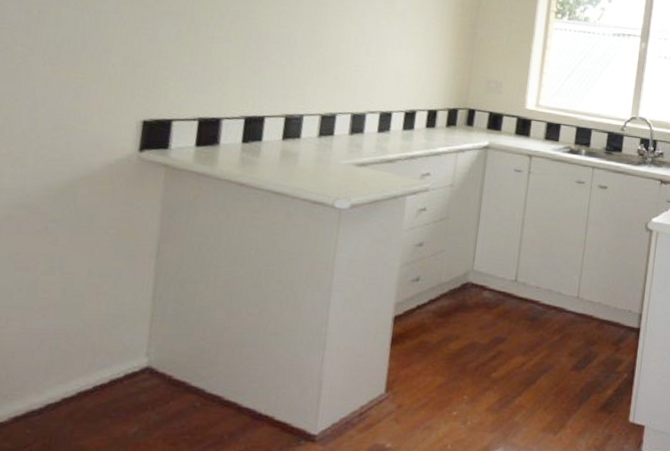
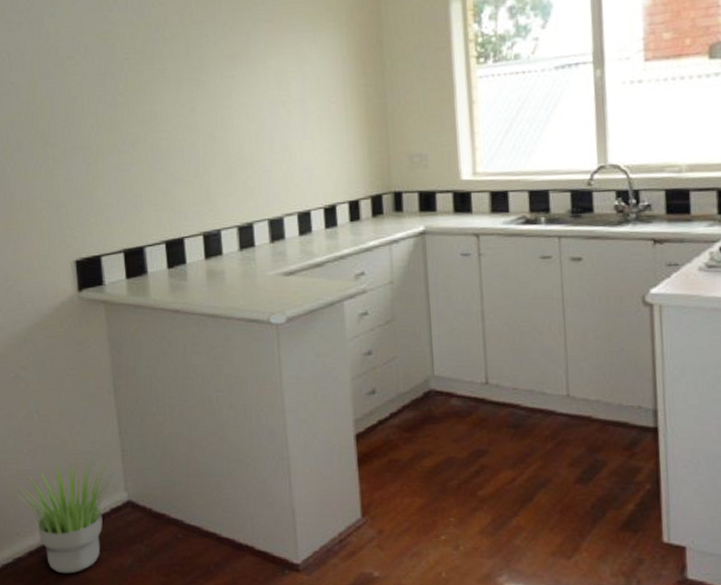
potted plant: none [8,320,137,441] -> present [12,459,114,574]

